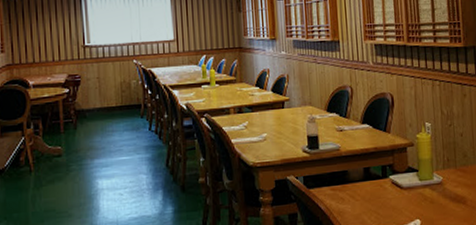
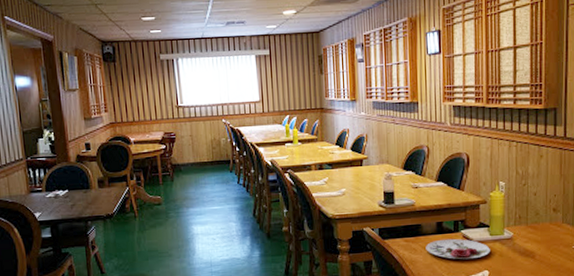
plate: none [353,185,421,208] -> present [426,238,490,260]

